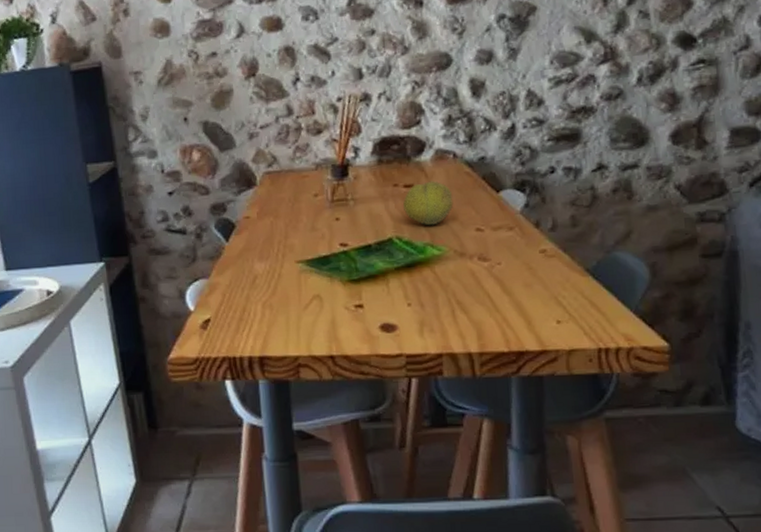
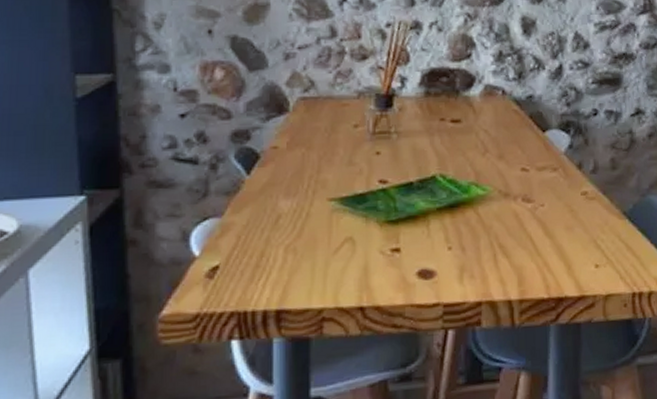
fruit: present [403,181,453,226] -> none [449,117,500,164]

